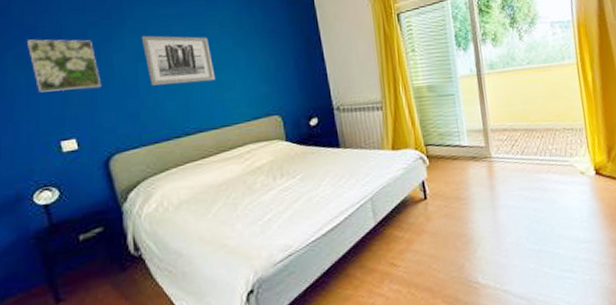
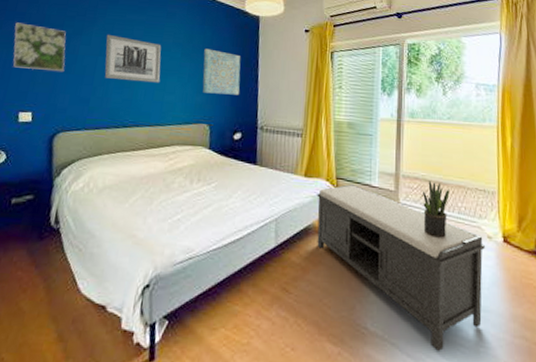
wall art: none [258,32,308,82] -> present [202,48,241,95]
bench: none [408,148,585,288] -> present [317,184,485,351]
potted plant: none [513,129,542,184] -> present [423,180,450,238]

